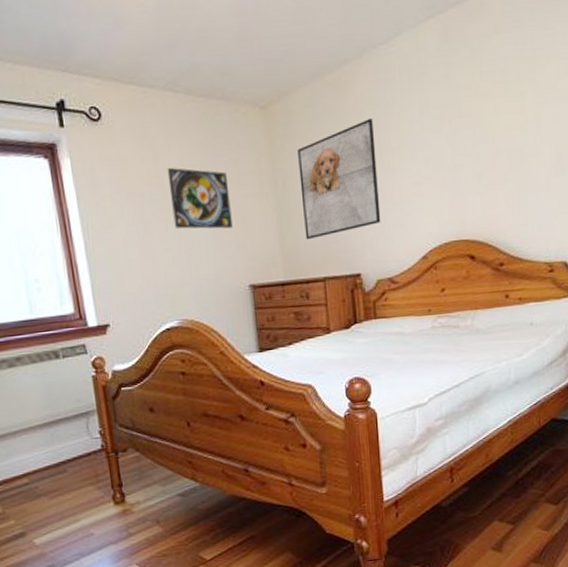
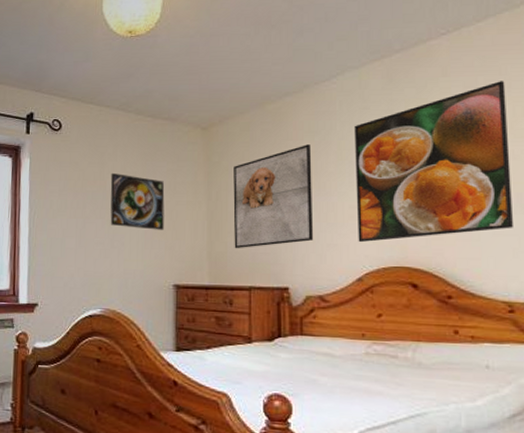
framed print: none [413,36,555,220] -> present [354,81,514,243]

